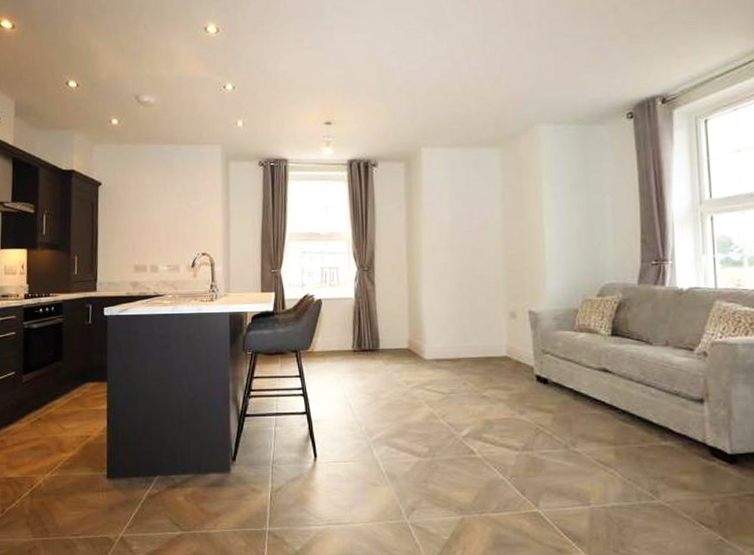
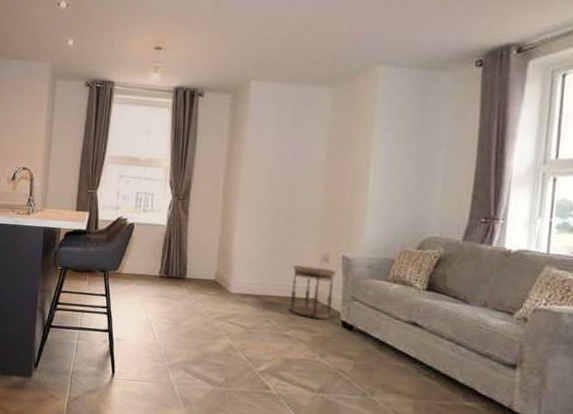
side table: none [483,324,525,377] -> present [289,264,337,319]

